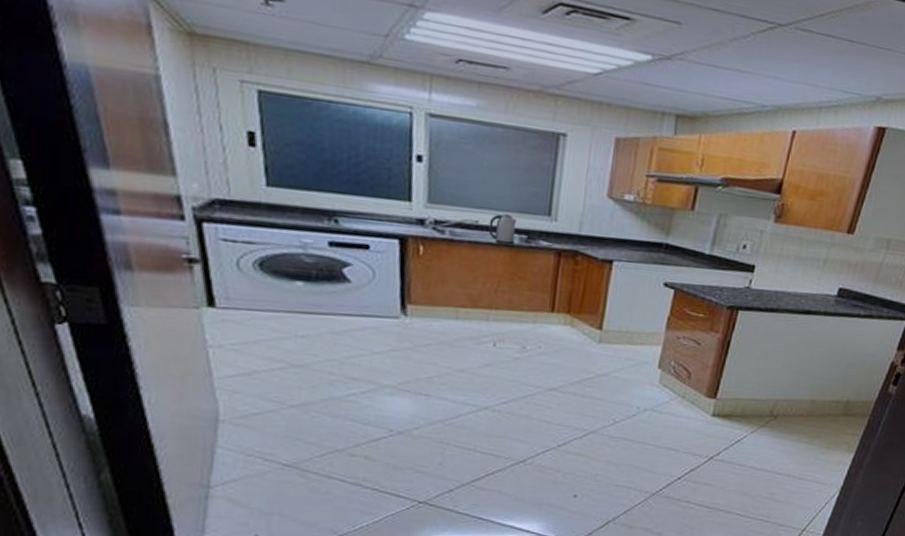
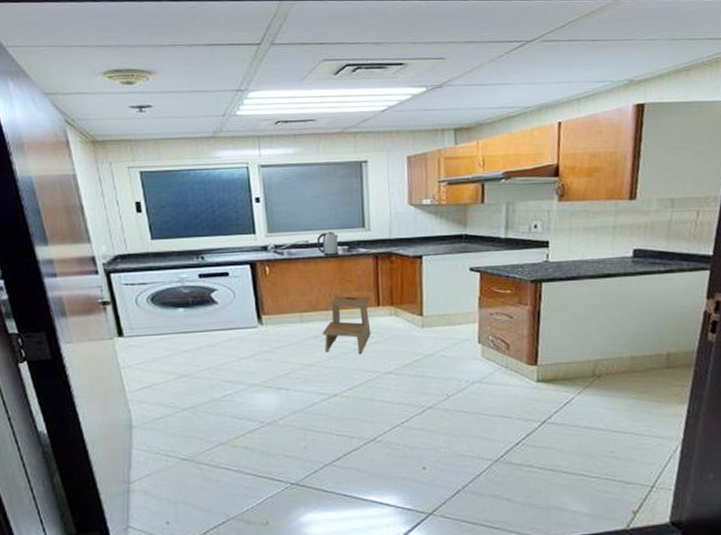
step stool: none [480,293,545,366] -> present [322,295,371,355]

